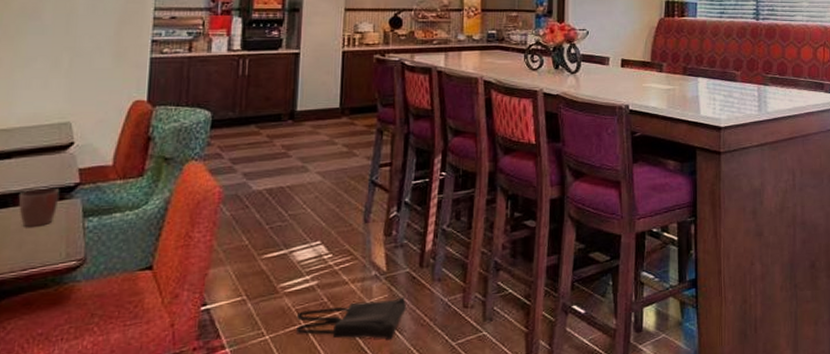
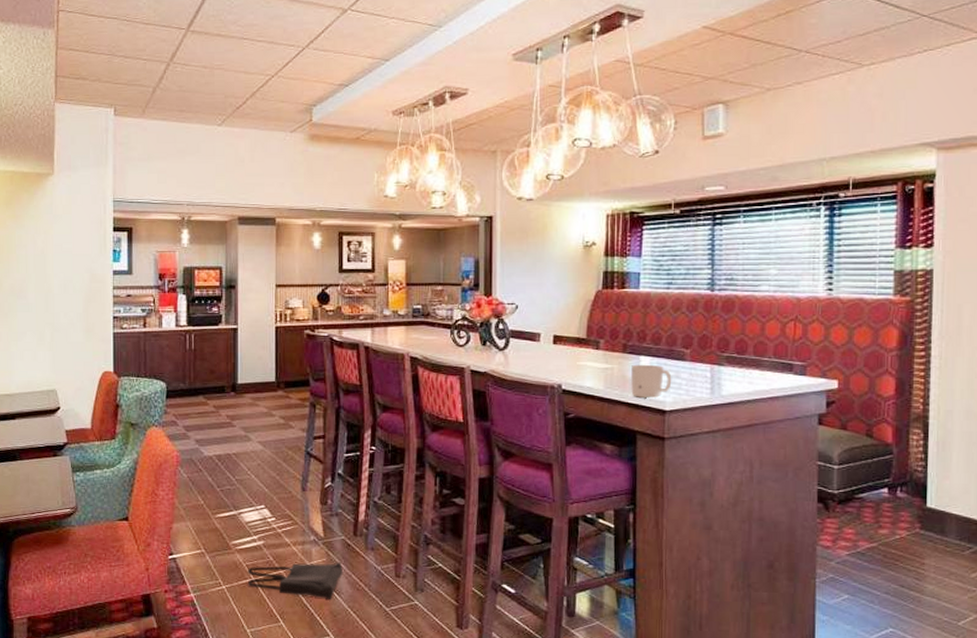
cup: present [18,187,60,228] -> none [23,445,53,479]
mug: none [691,85,726,117] -> present [631,364,672,399]

